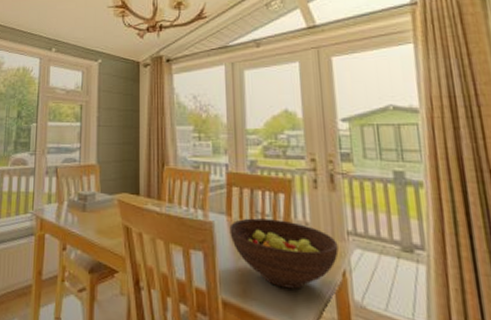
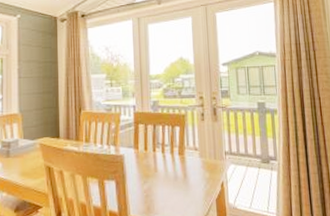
fruit bowl: present [229,218,339,289] -> none [136,148,219,202]

